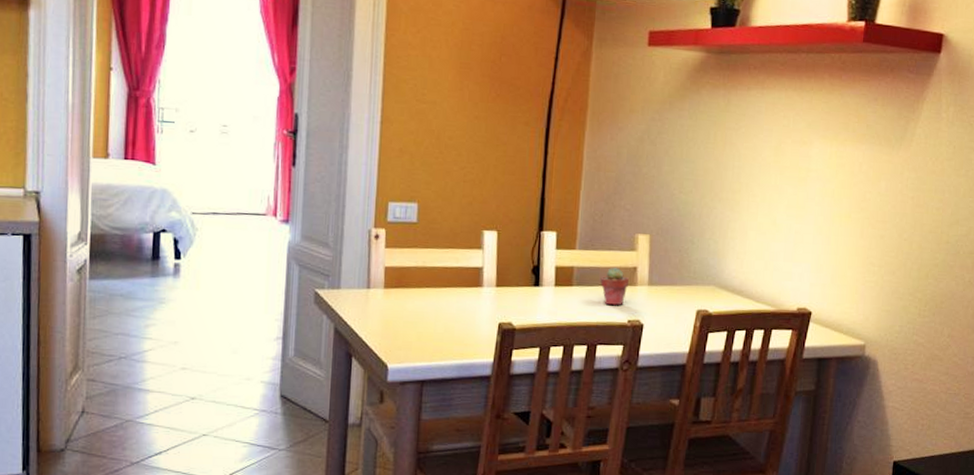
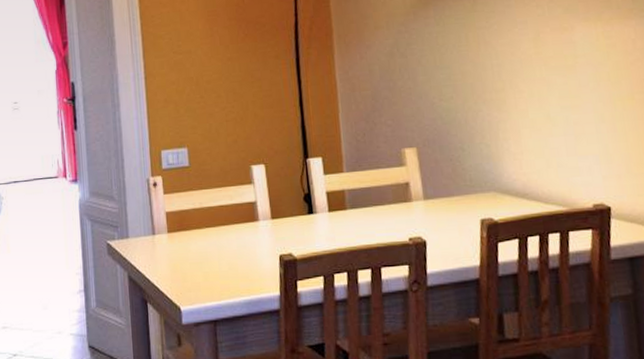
potted succulent: present [600,267,629,306] -> none [373,185,403,225]

